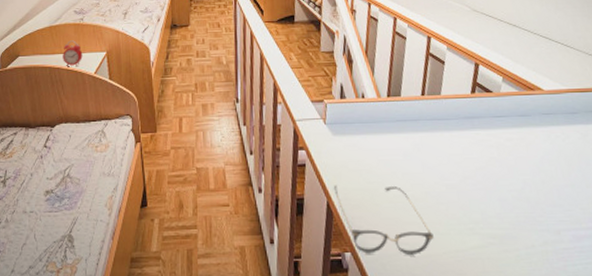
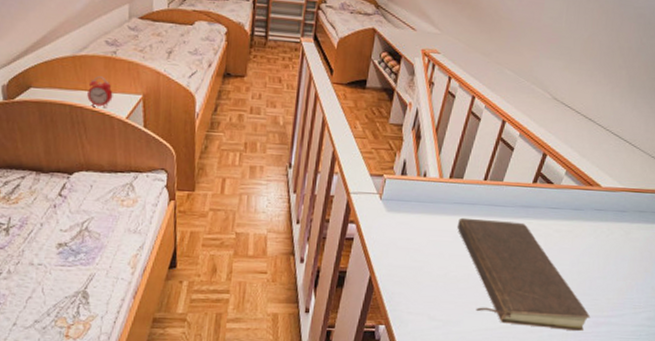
eyeglasses: present [333,185,434,256] -> none [378,261,468,332]
book: none [404,134,569,248] -> present [456,217,591,332]

